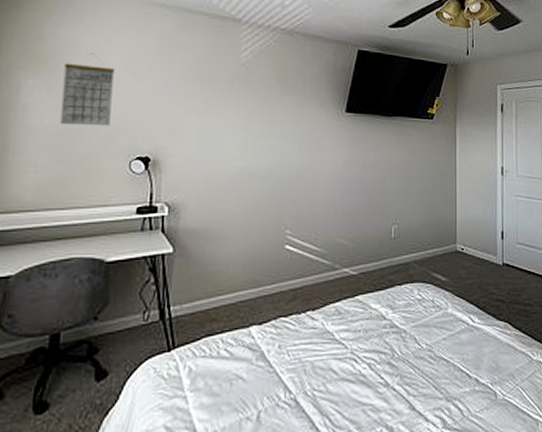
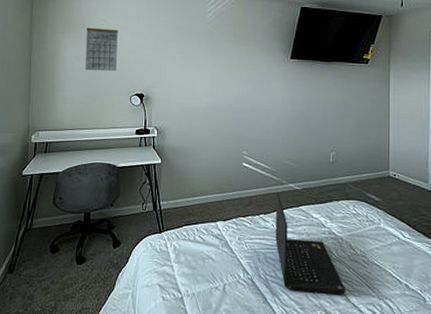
laptop: none [326,280,410,407] -> present [275,192,346,296]

